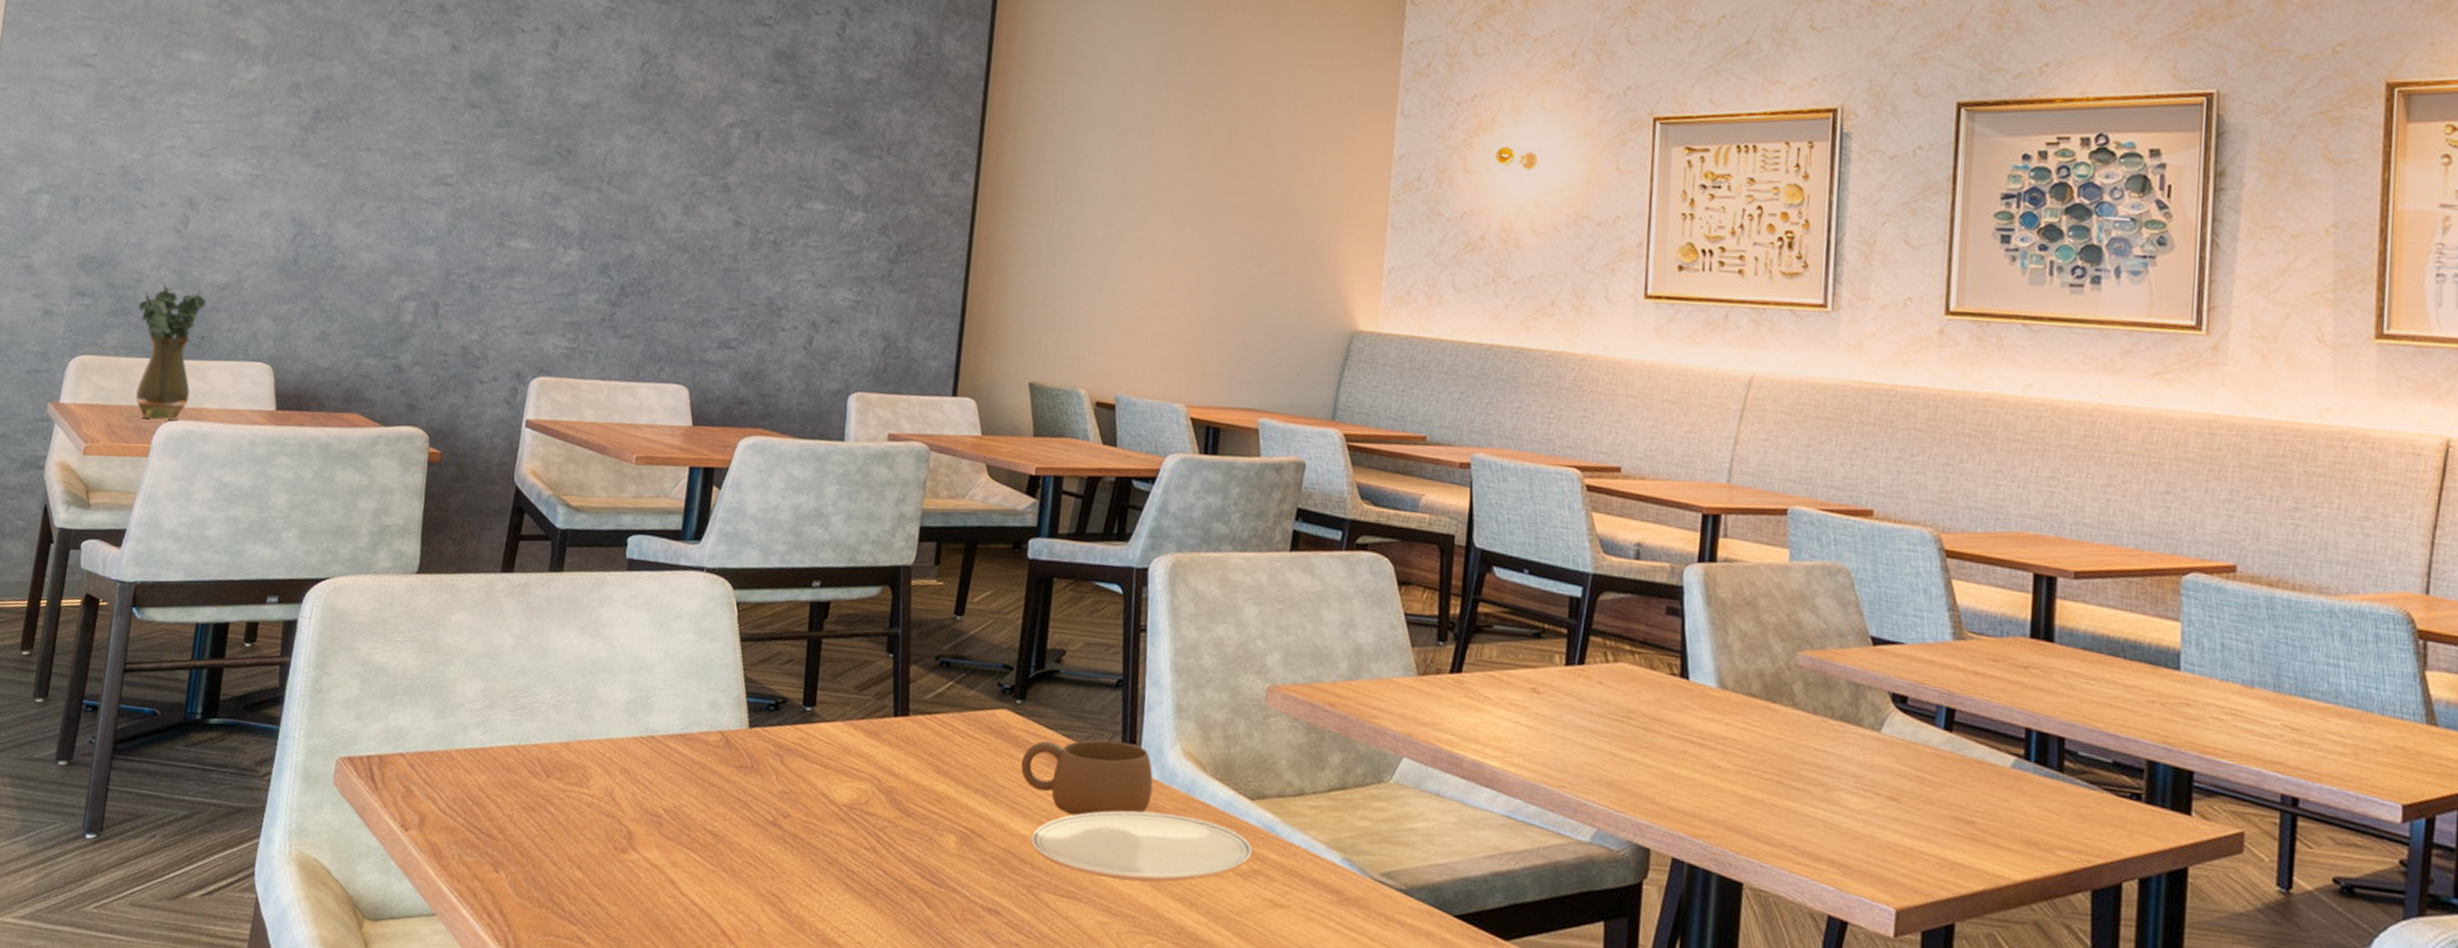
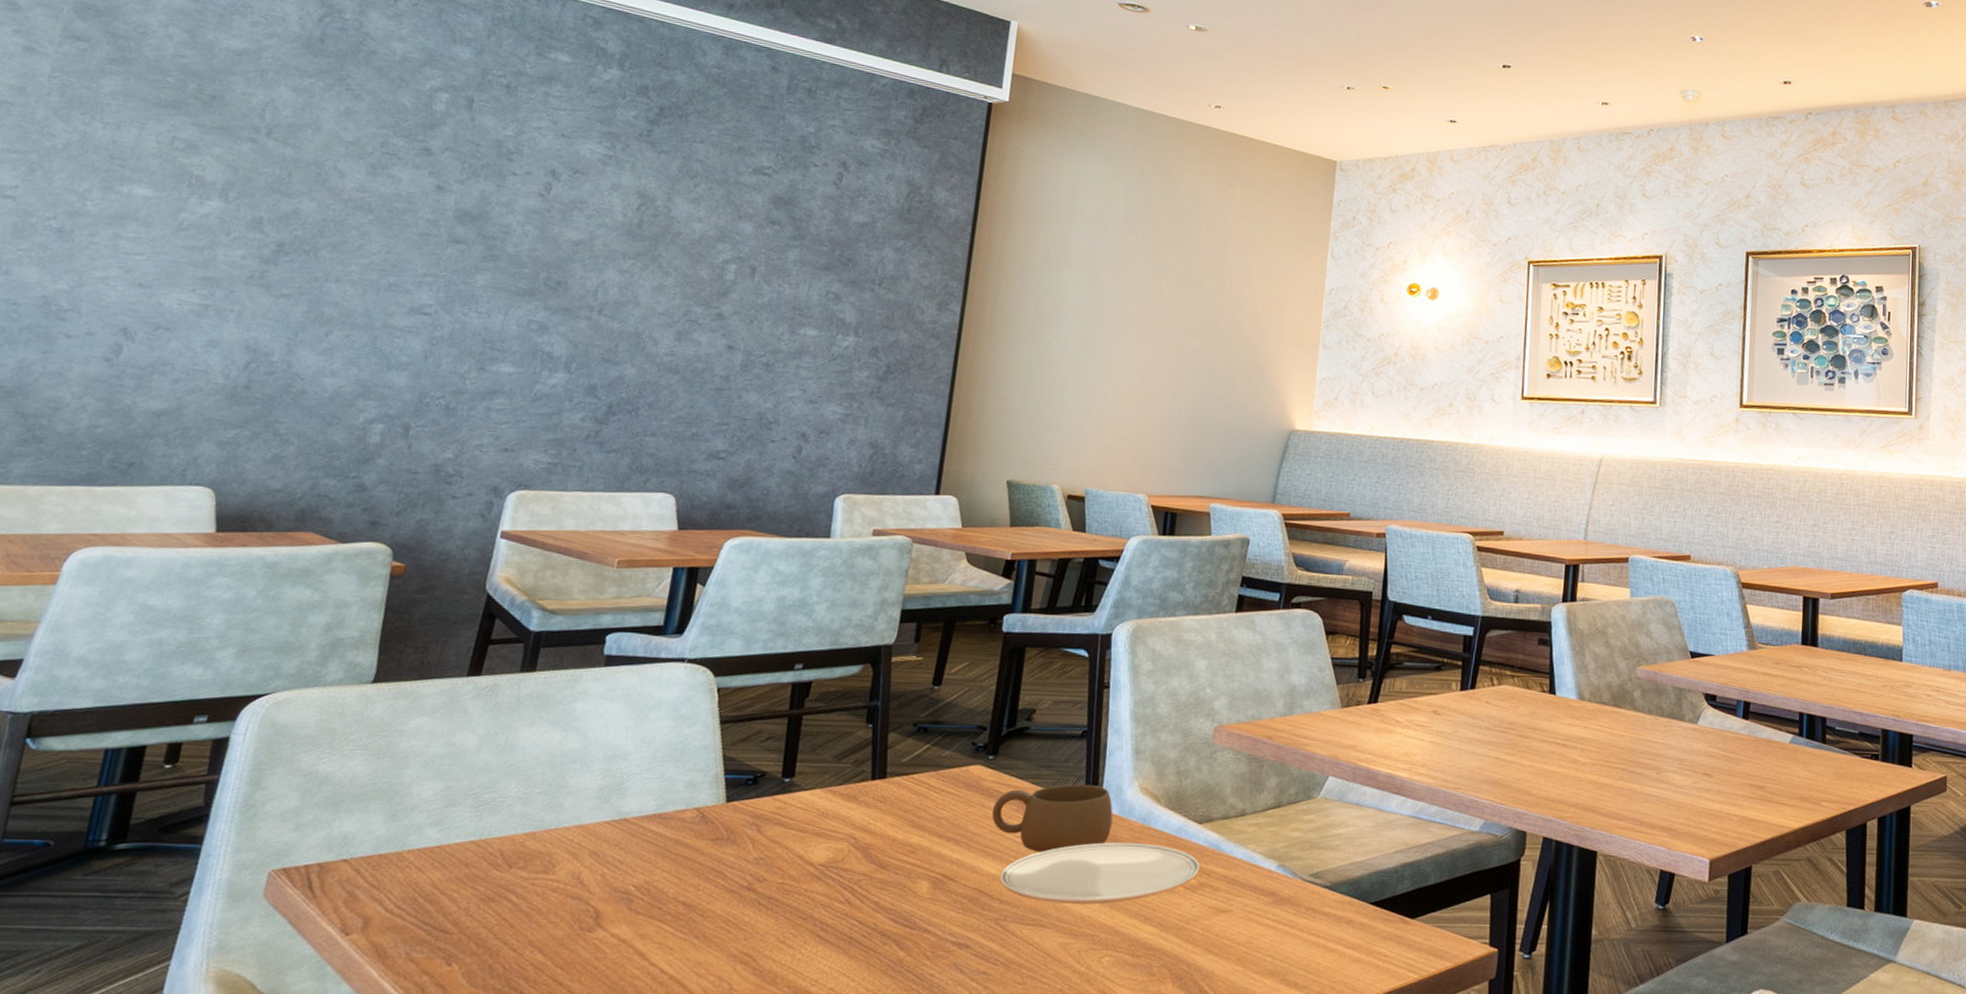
vase: present [135,283,206,420] -> none [44,411,138,547]

